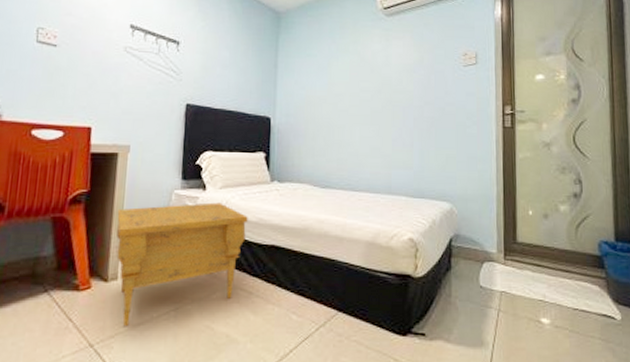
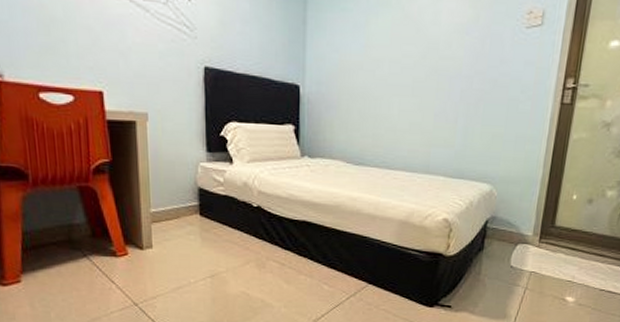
nightstand: present [116,202,248,327] -> none [143,176,278,290]

